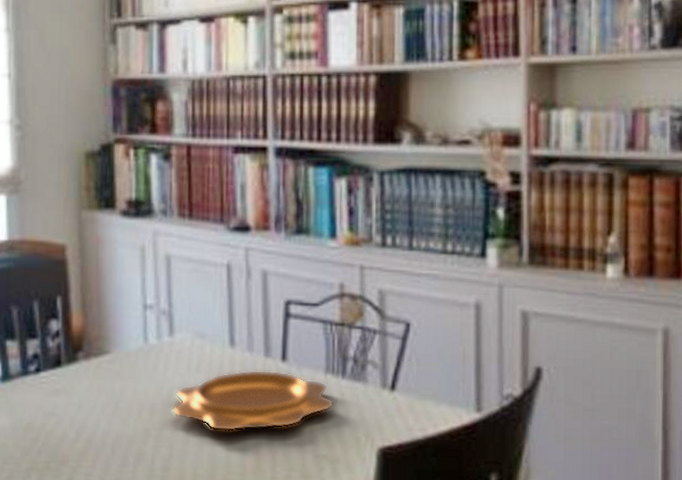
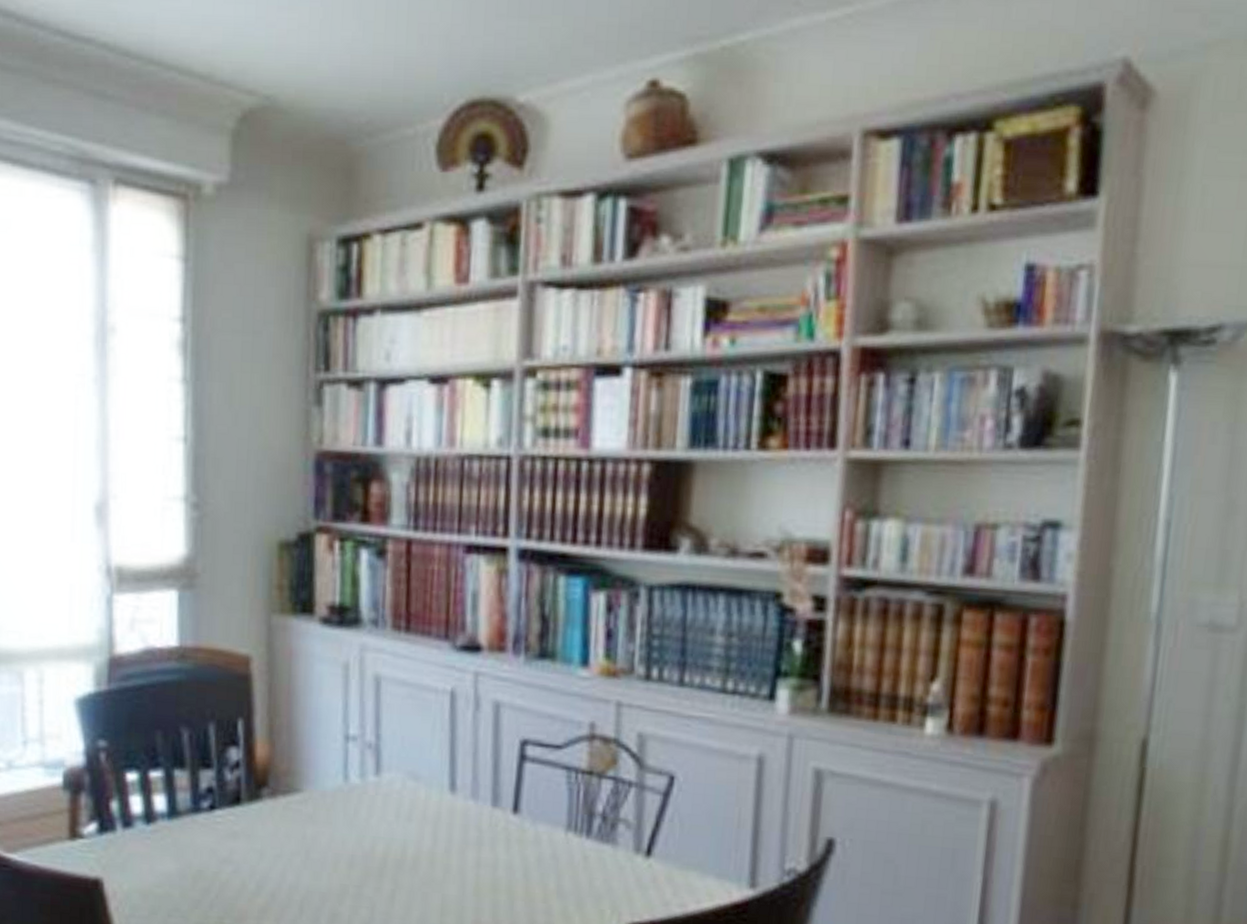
decorative bowl: present [171,369,335,431] -> none [374,821,576,895]

